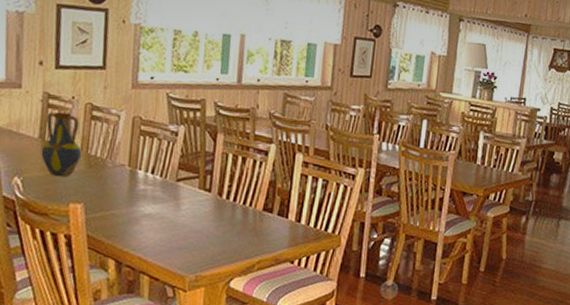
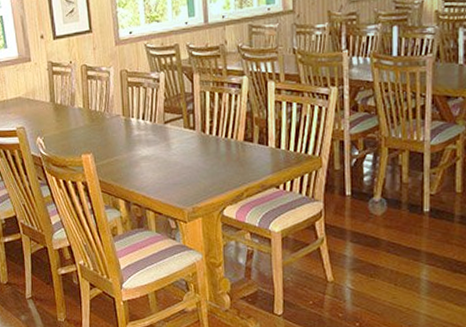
vase: present [41,112,82,177] -> none [53,76,85,133]

